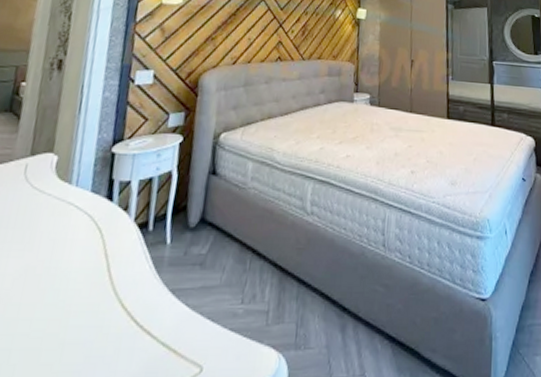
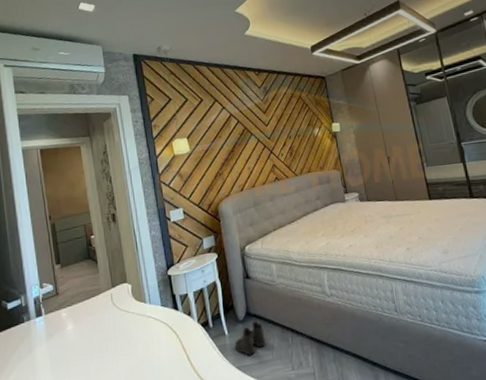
boots: none [174,232,218,276] -> present [234,321,266,356]

